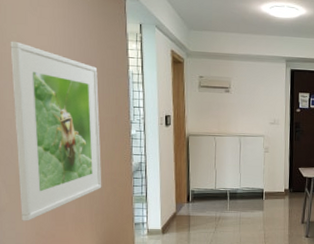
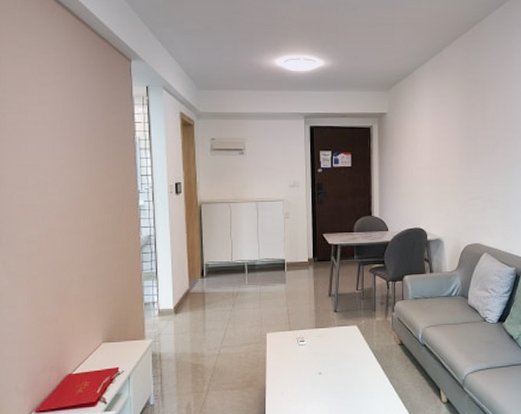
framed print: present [10,41,102,221] -> none [10,111,108,306]

